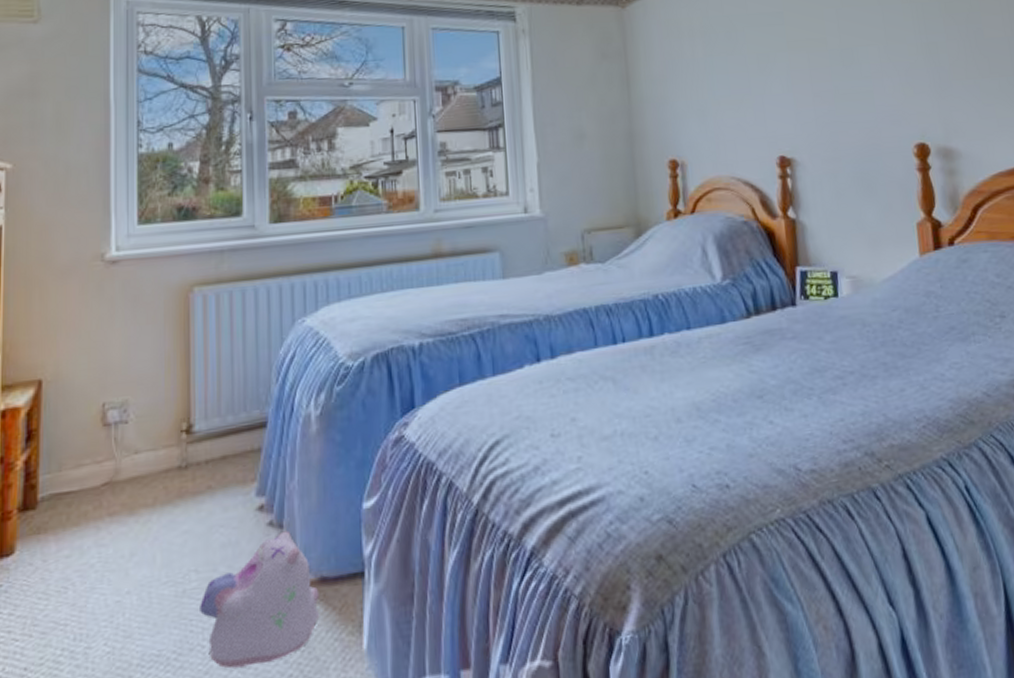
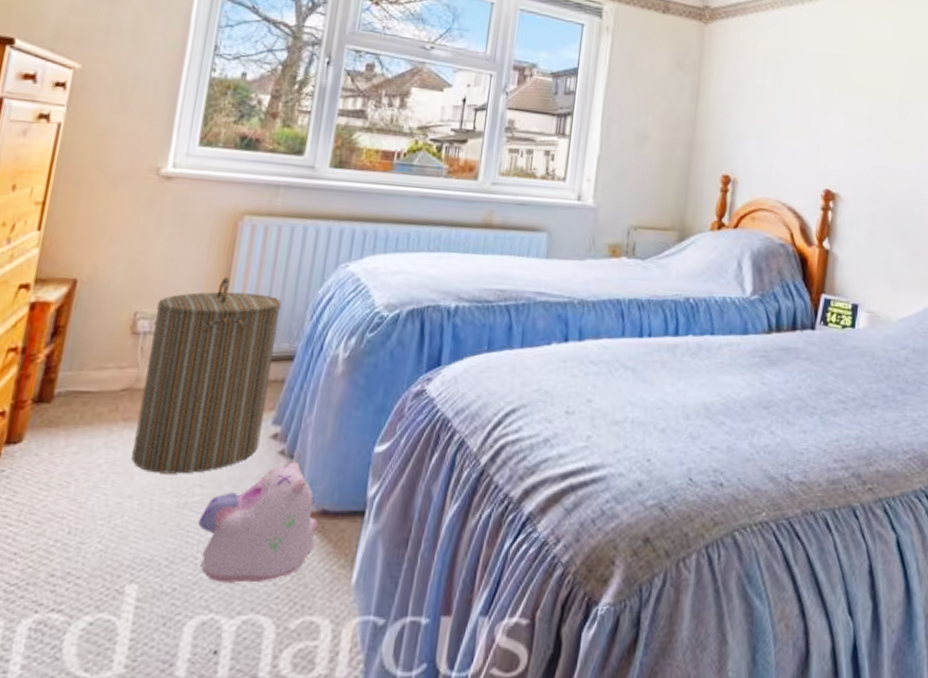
laundry hamper: none [123,352,247,565] -> present [132,277,282,474]

